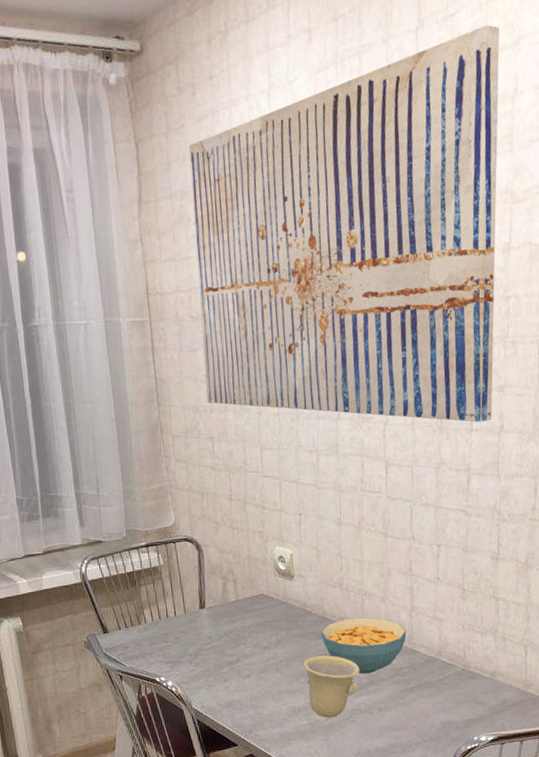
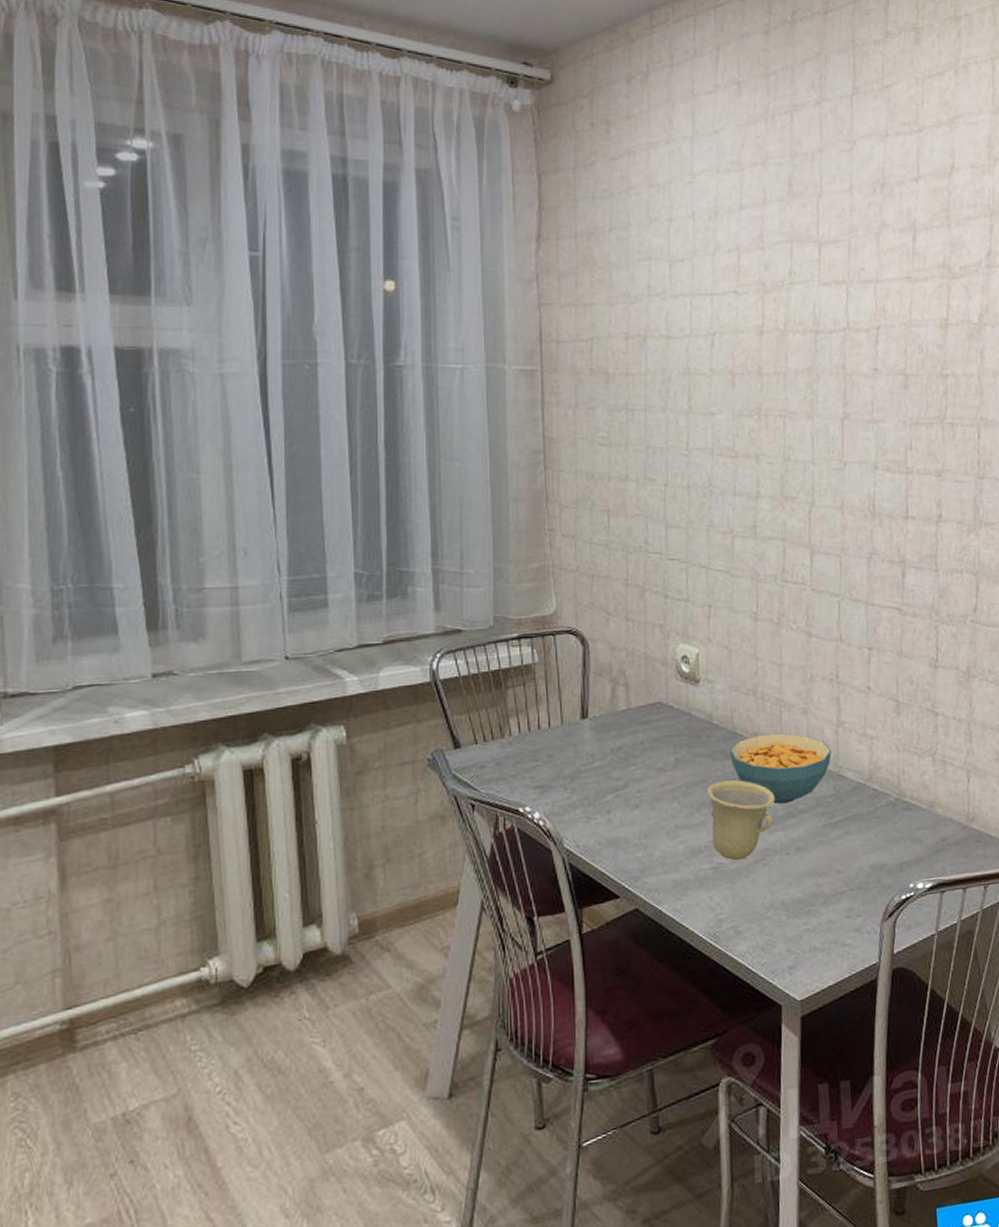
wall art: present [188,25,500,423] -> none [599,100,936,509]

